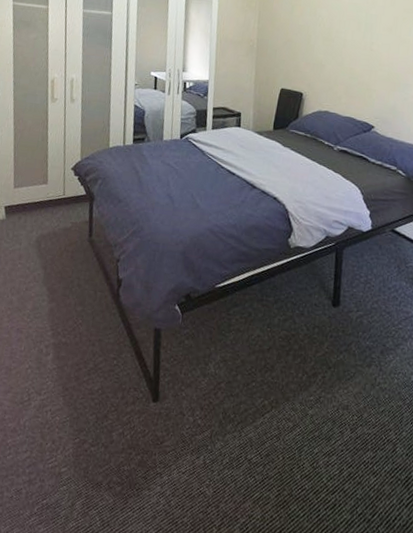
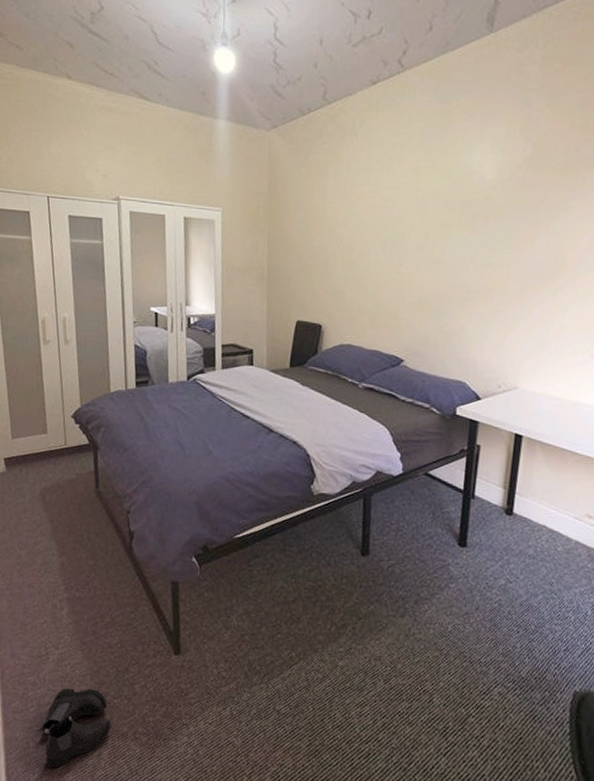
boots: none [12,435,87,520] -> present [37,688,111,768]

